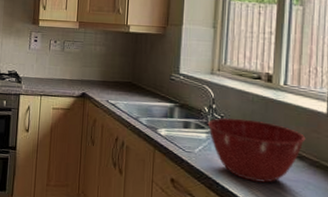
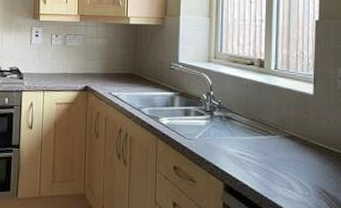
mixing bowl: present [207,118,306,183] -> none [206,103,296,164]

